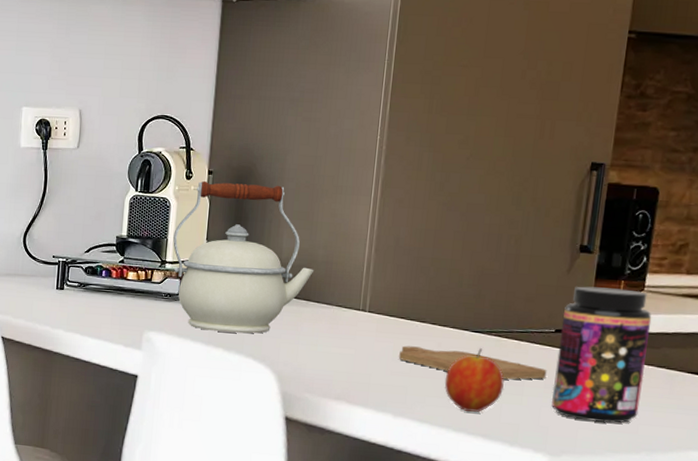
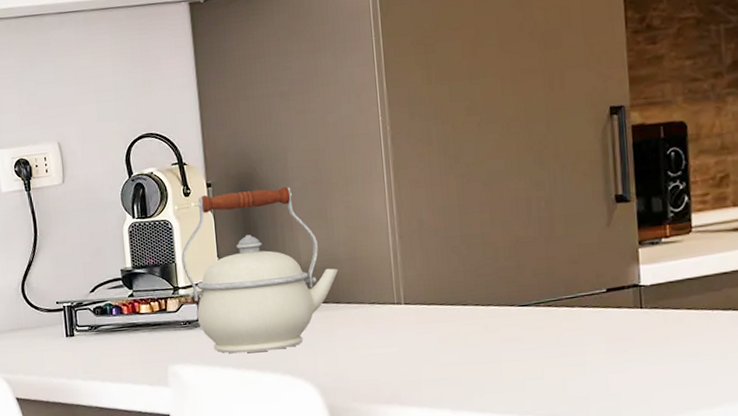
chopping board: present [399,345,547,380] -> none [446,328,607,353]
fruit: present [444,348,504,412] -> none [499,322,565,393]
jar: present [551,286,652,423] -> none [612,233,712,380]

